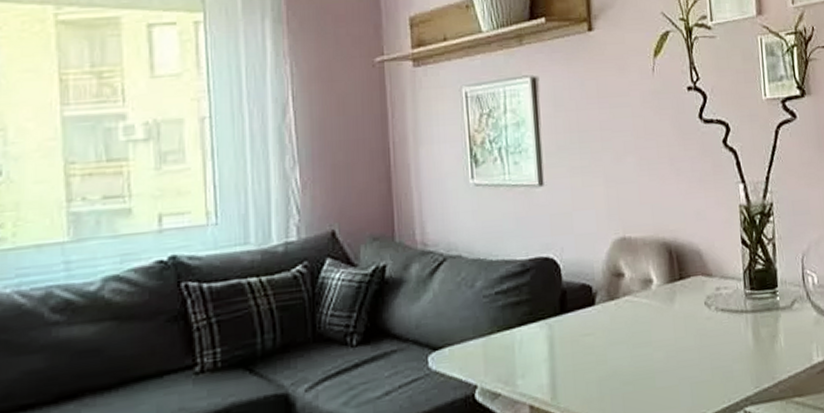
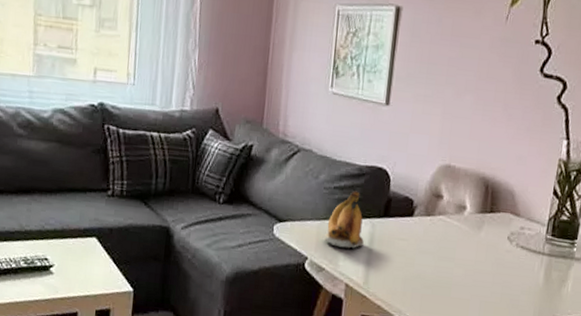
banana: none [494,291,543,364] -> present [324,191,364,249]

